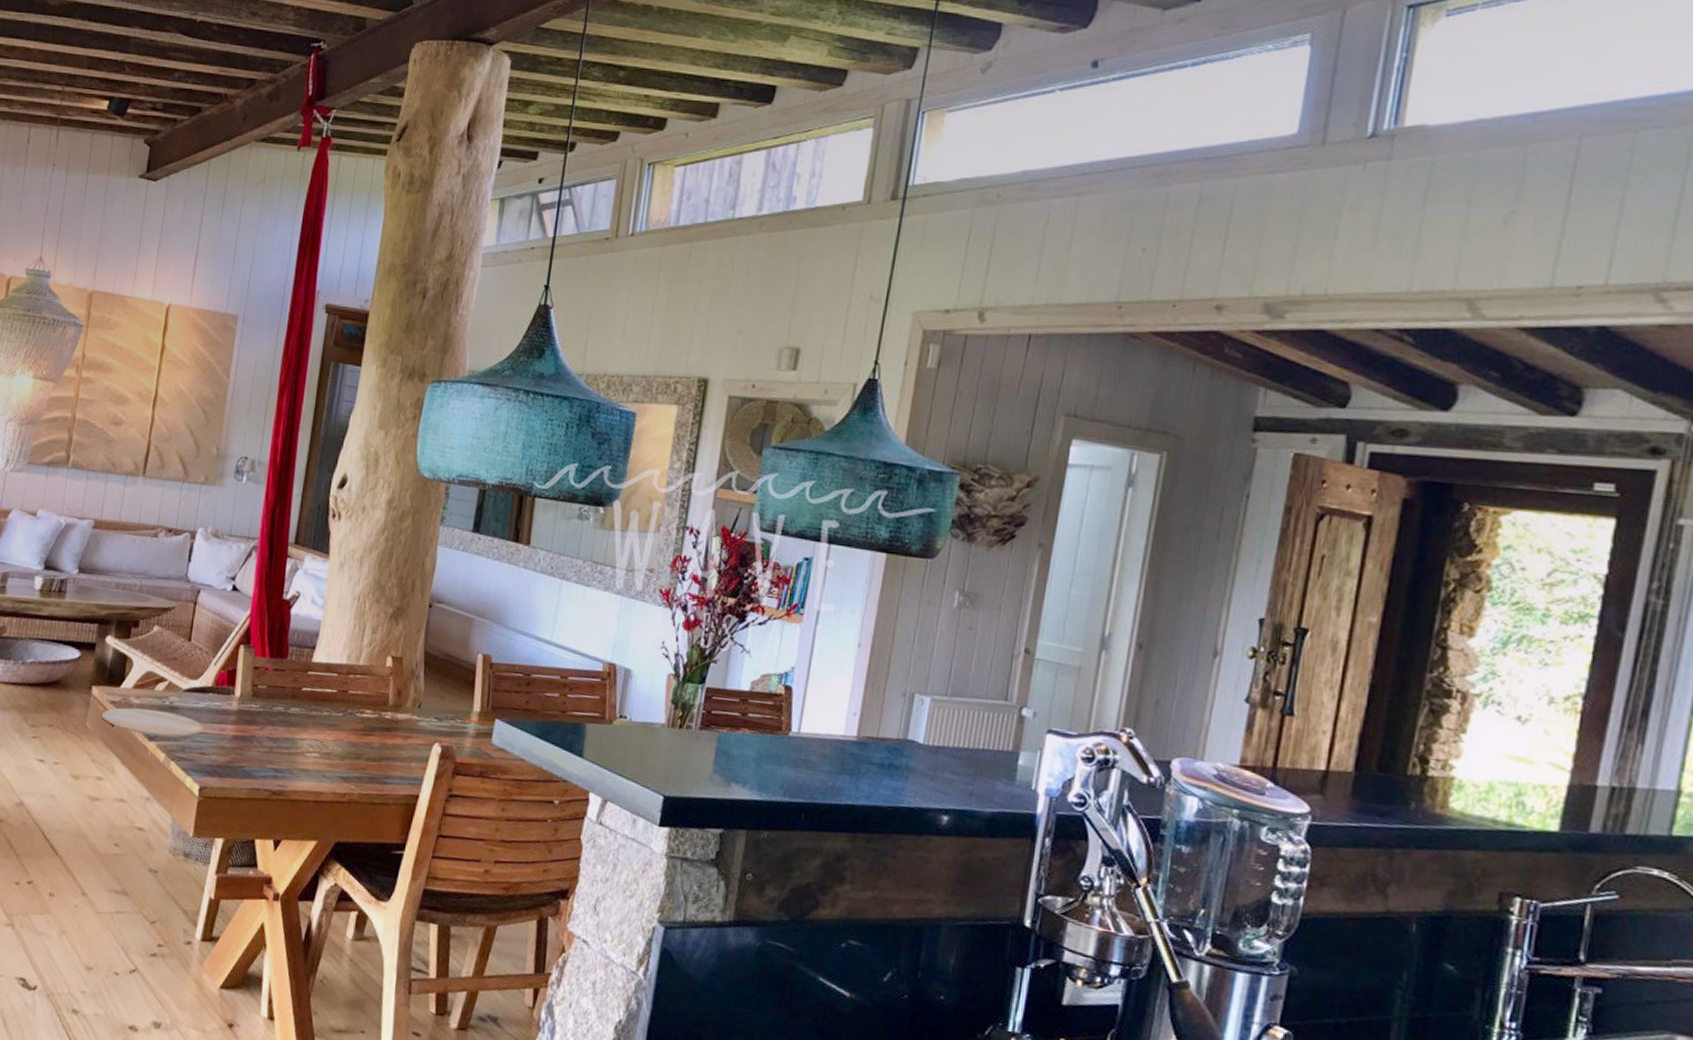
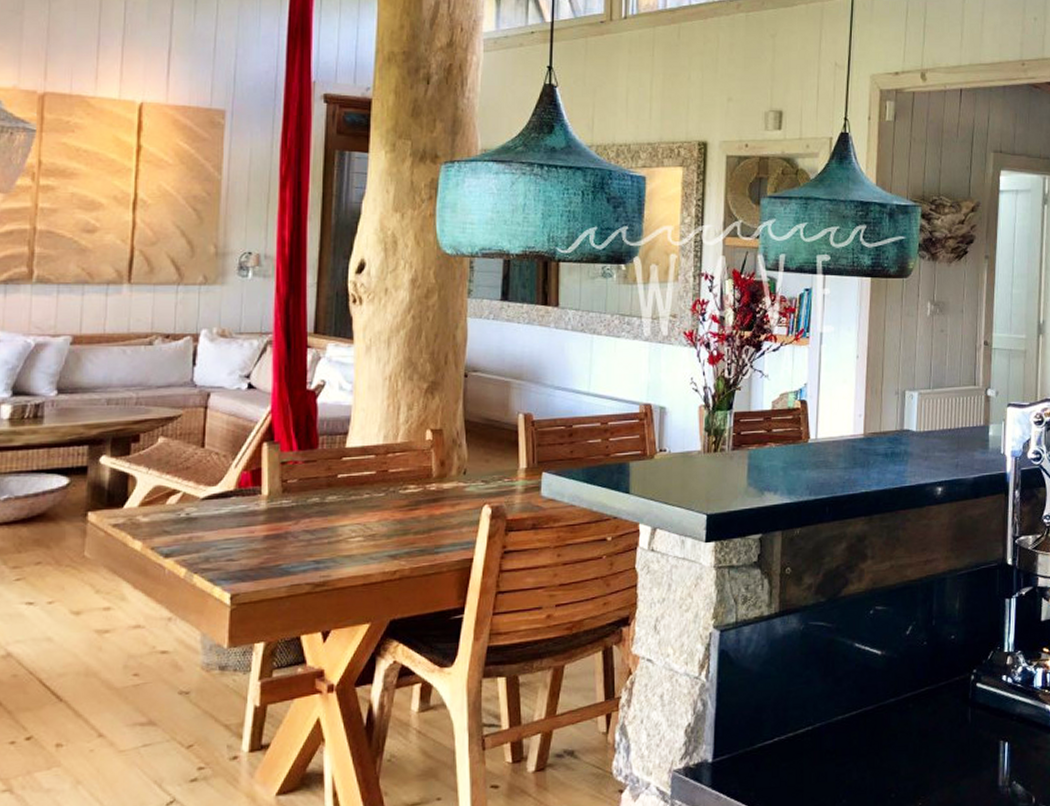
plate: present [101,707,203,737] -> none [102,524,228,553]

